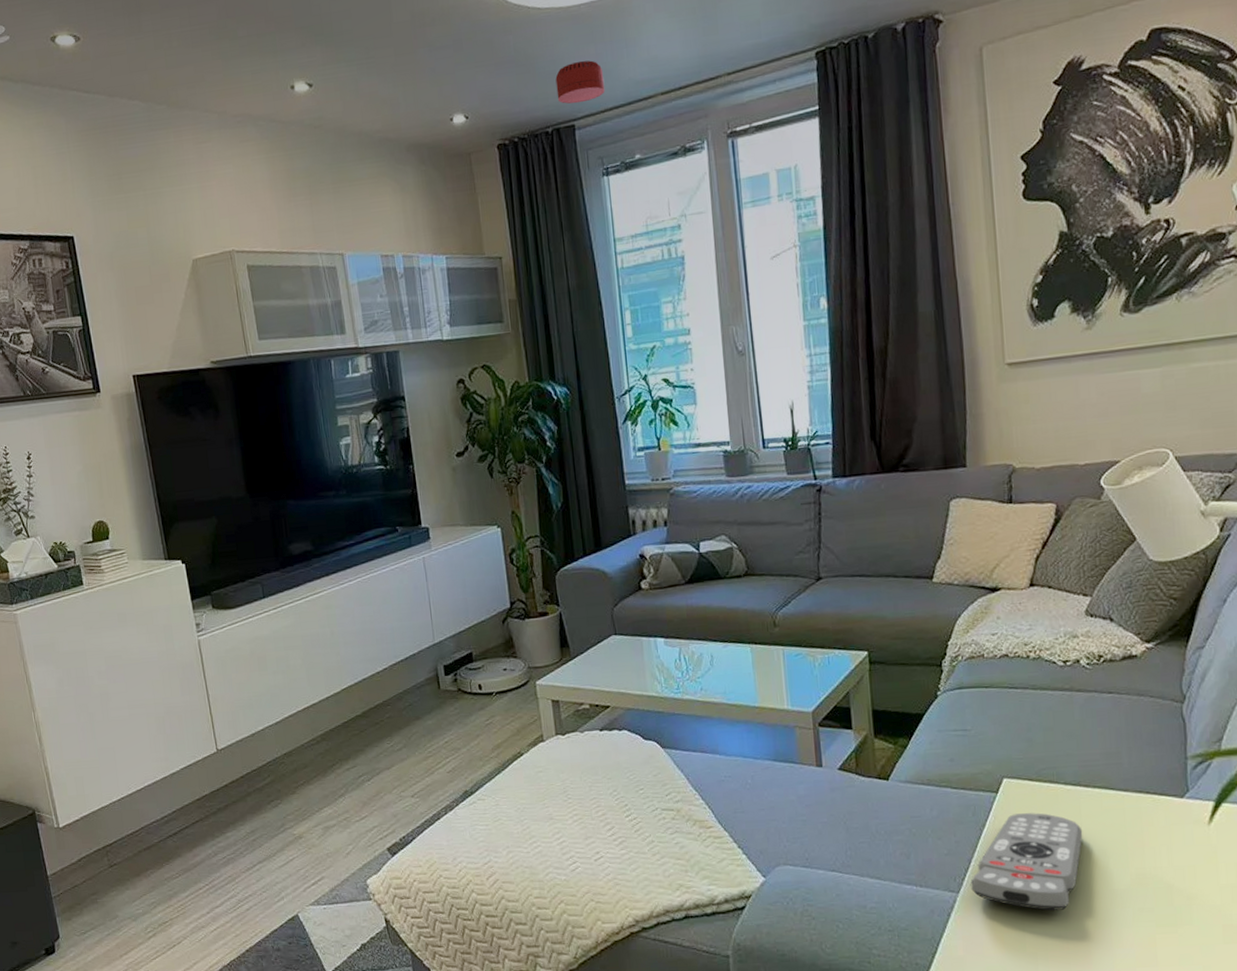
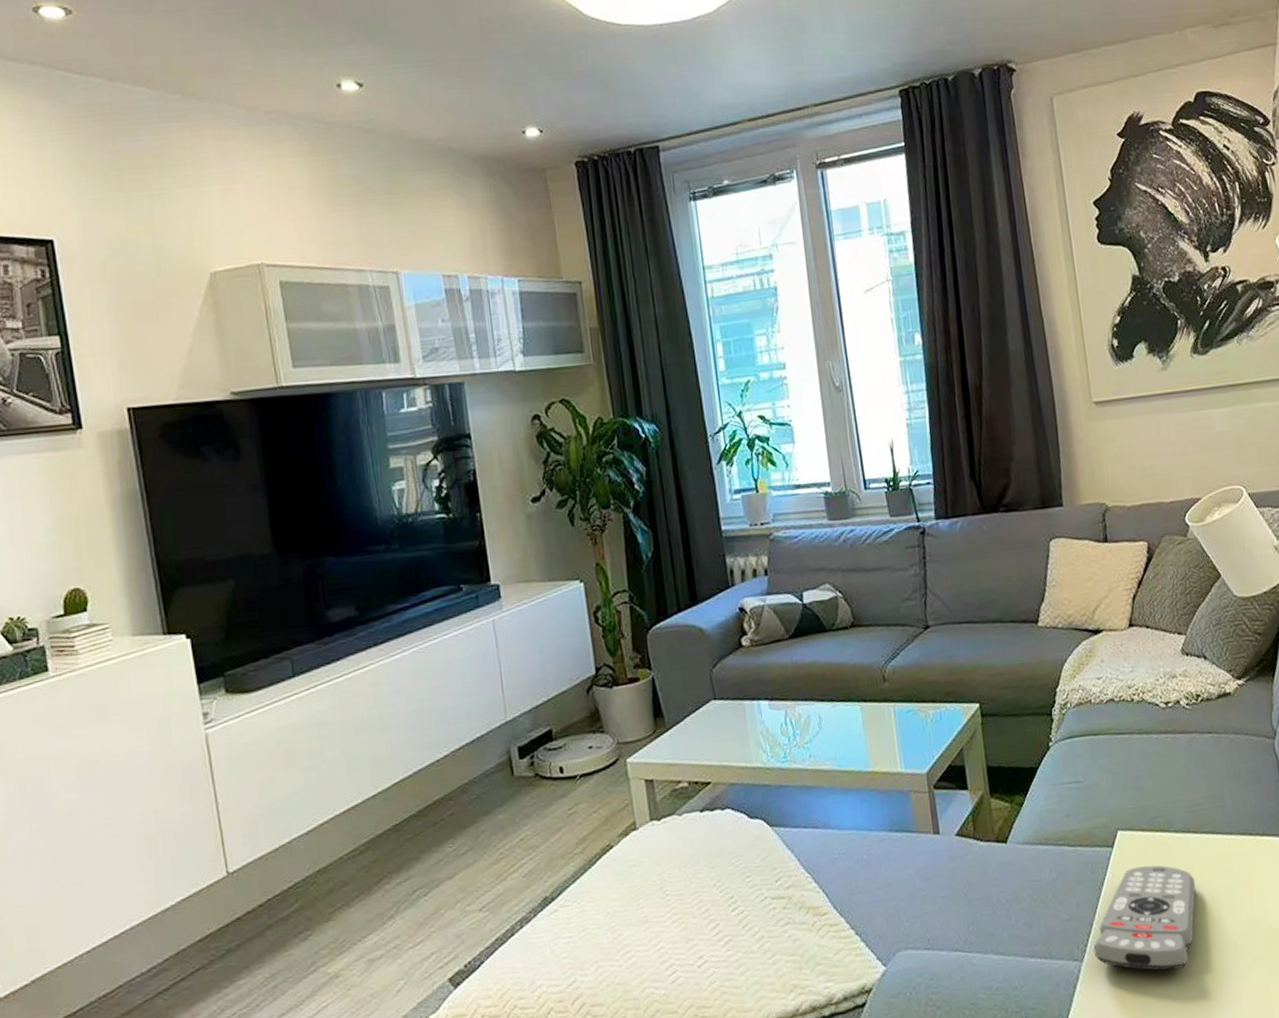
smoke detector: present [555,60,605,104] -> none [637,81,690,125]

